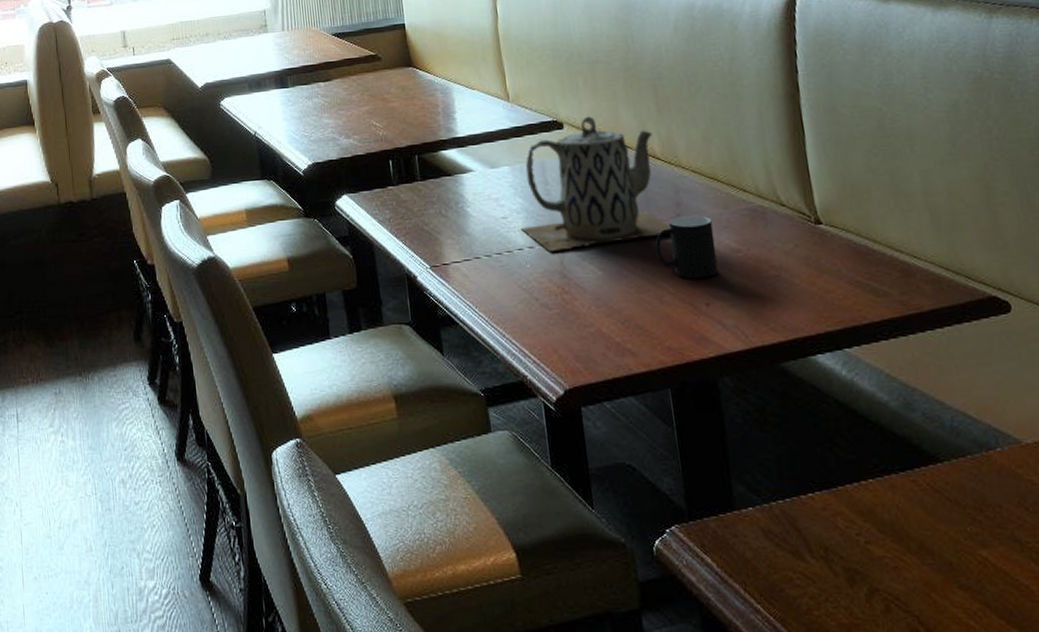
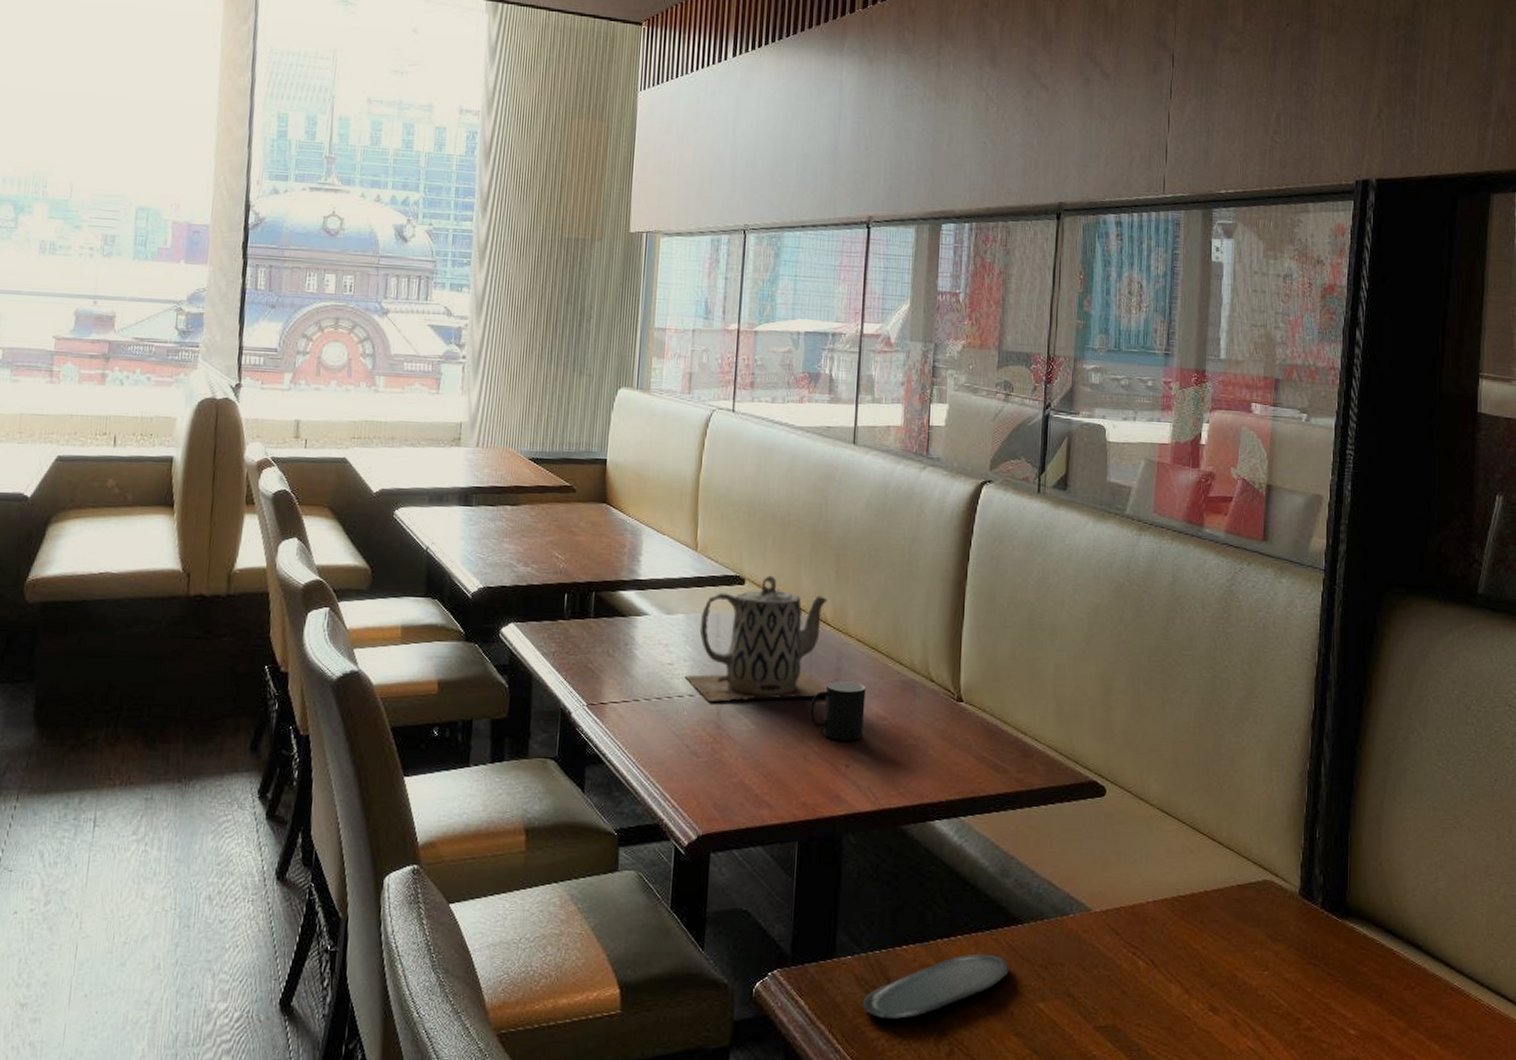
oval tray: none [775,497,937,574] -> present [863,953,1009,1019]

